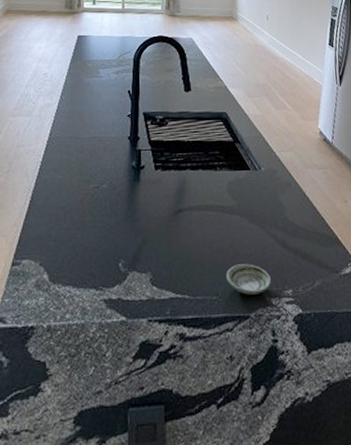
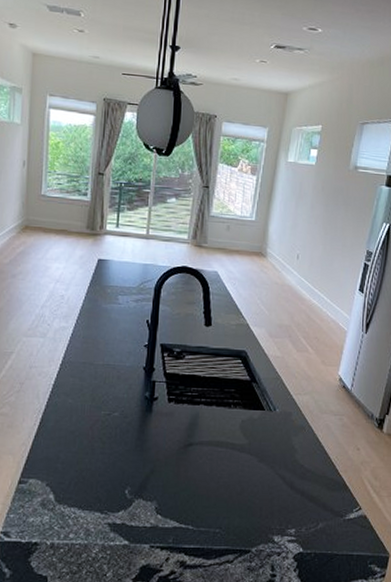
saucer: present [226,264,271,295] -> none [230,501,275,531]

